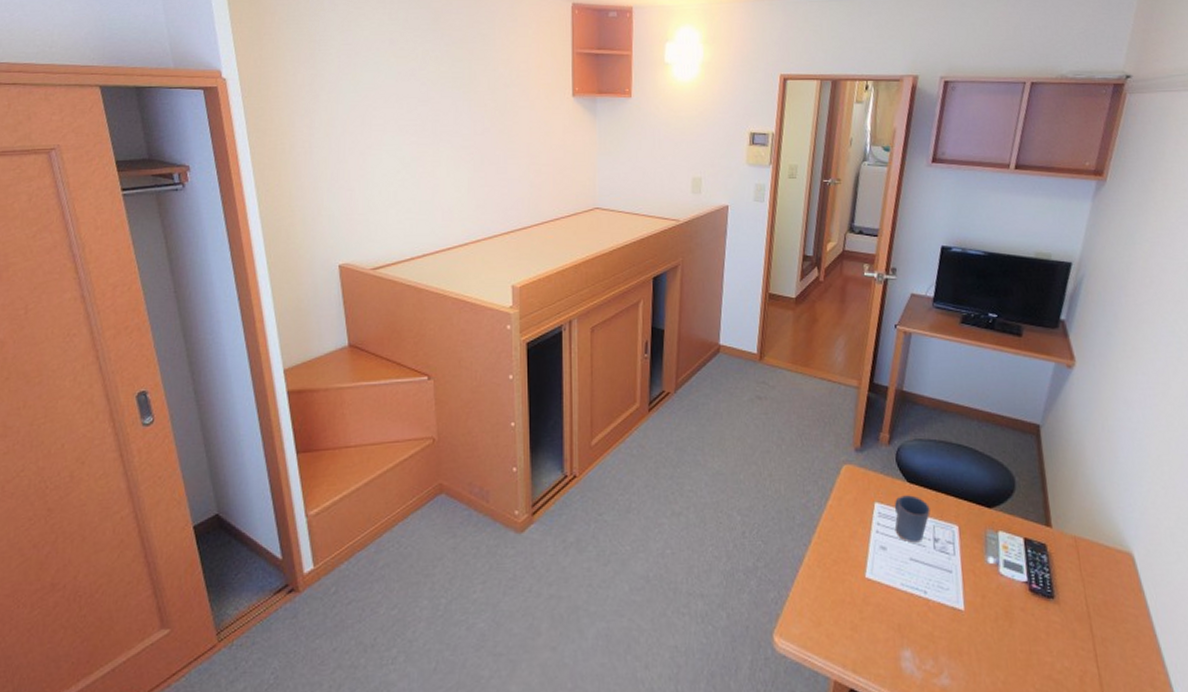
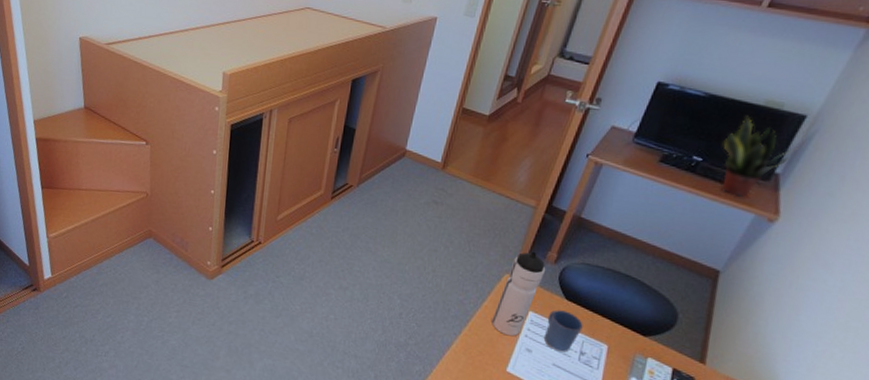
water bottle: none [839,436,882,536] -> present [492,252,546,337]
potted plant: none [1010,268,1073,347] -> present [722,115,799,197]

